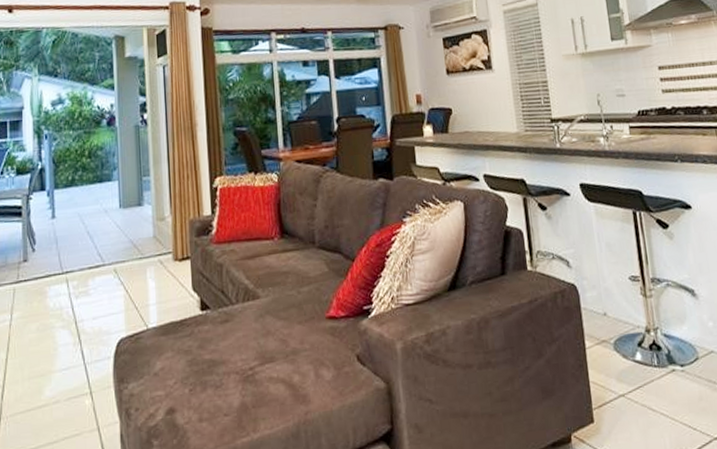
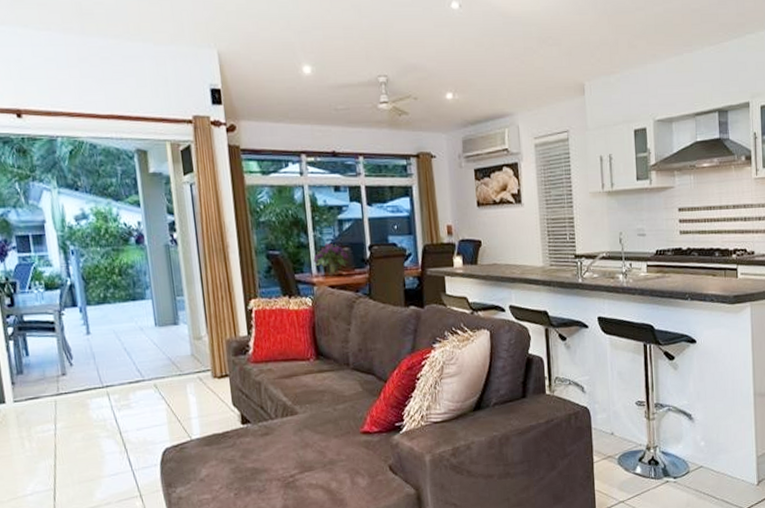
bouquet: none [280,117,316,151] -> present [313,242,349,276]

